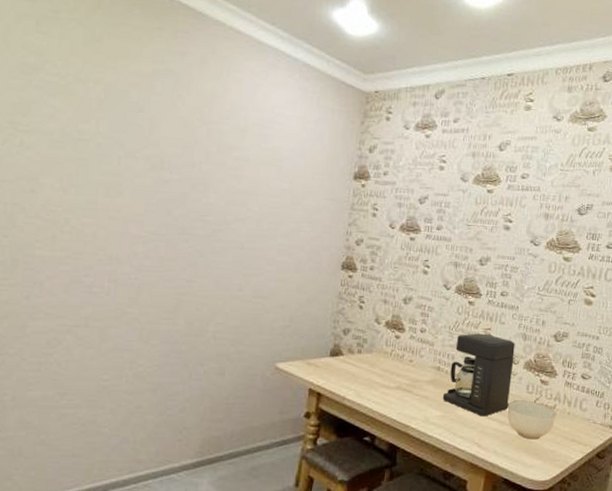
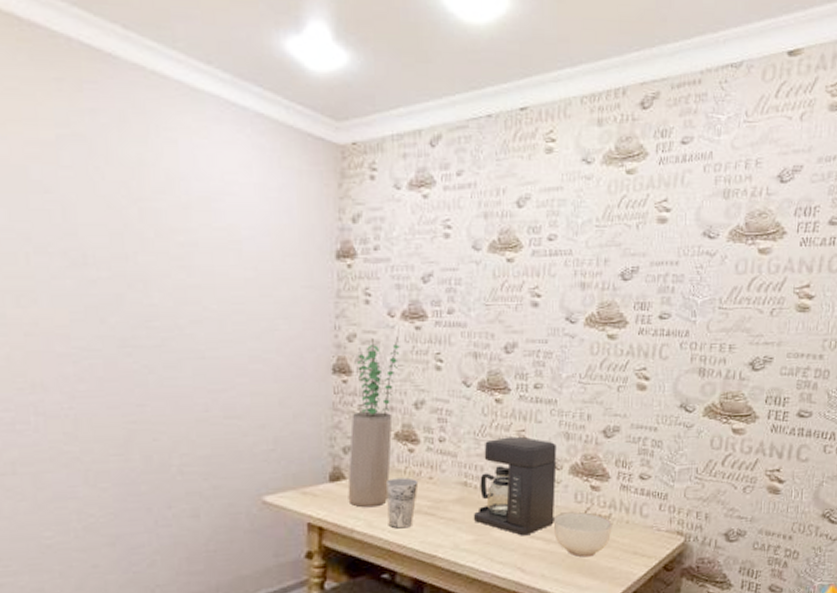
vase: none [343,244,397,381] -> present [348,336,400,508]
cup: none [373,358,401,401] -> present [386,477,419,529]

